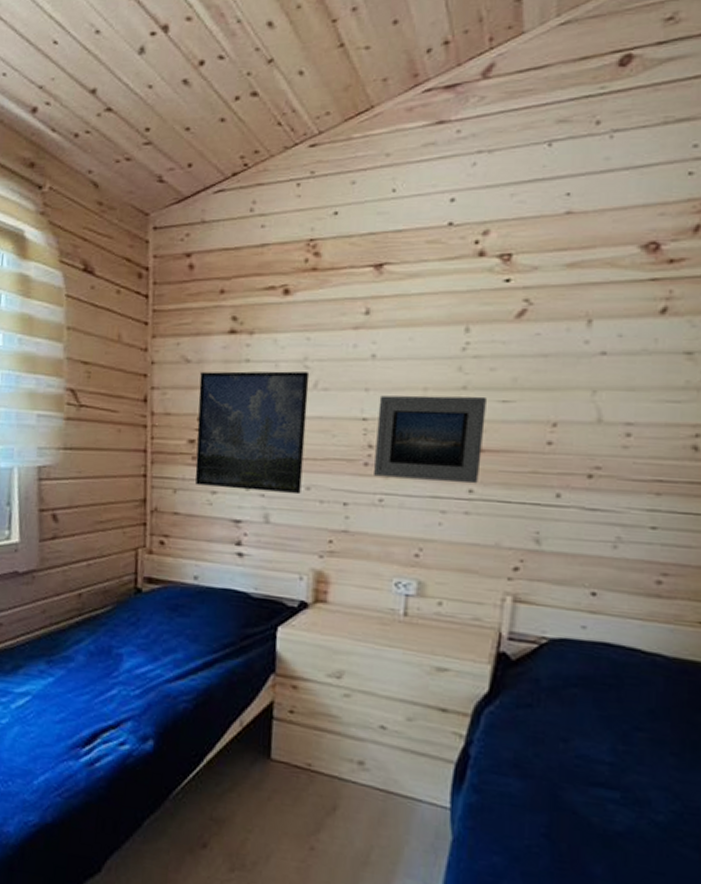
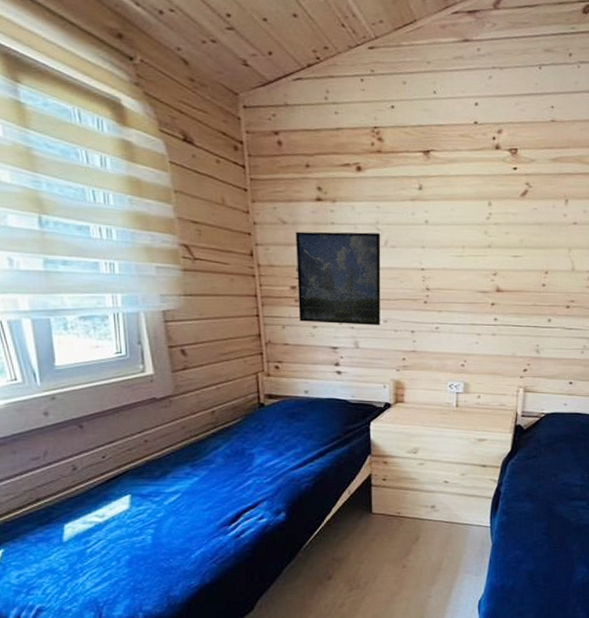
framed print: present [374,395,486,484] -> none [431,251,504,314]

